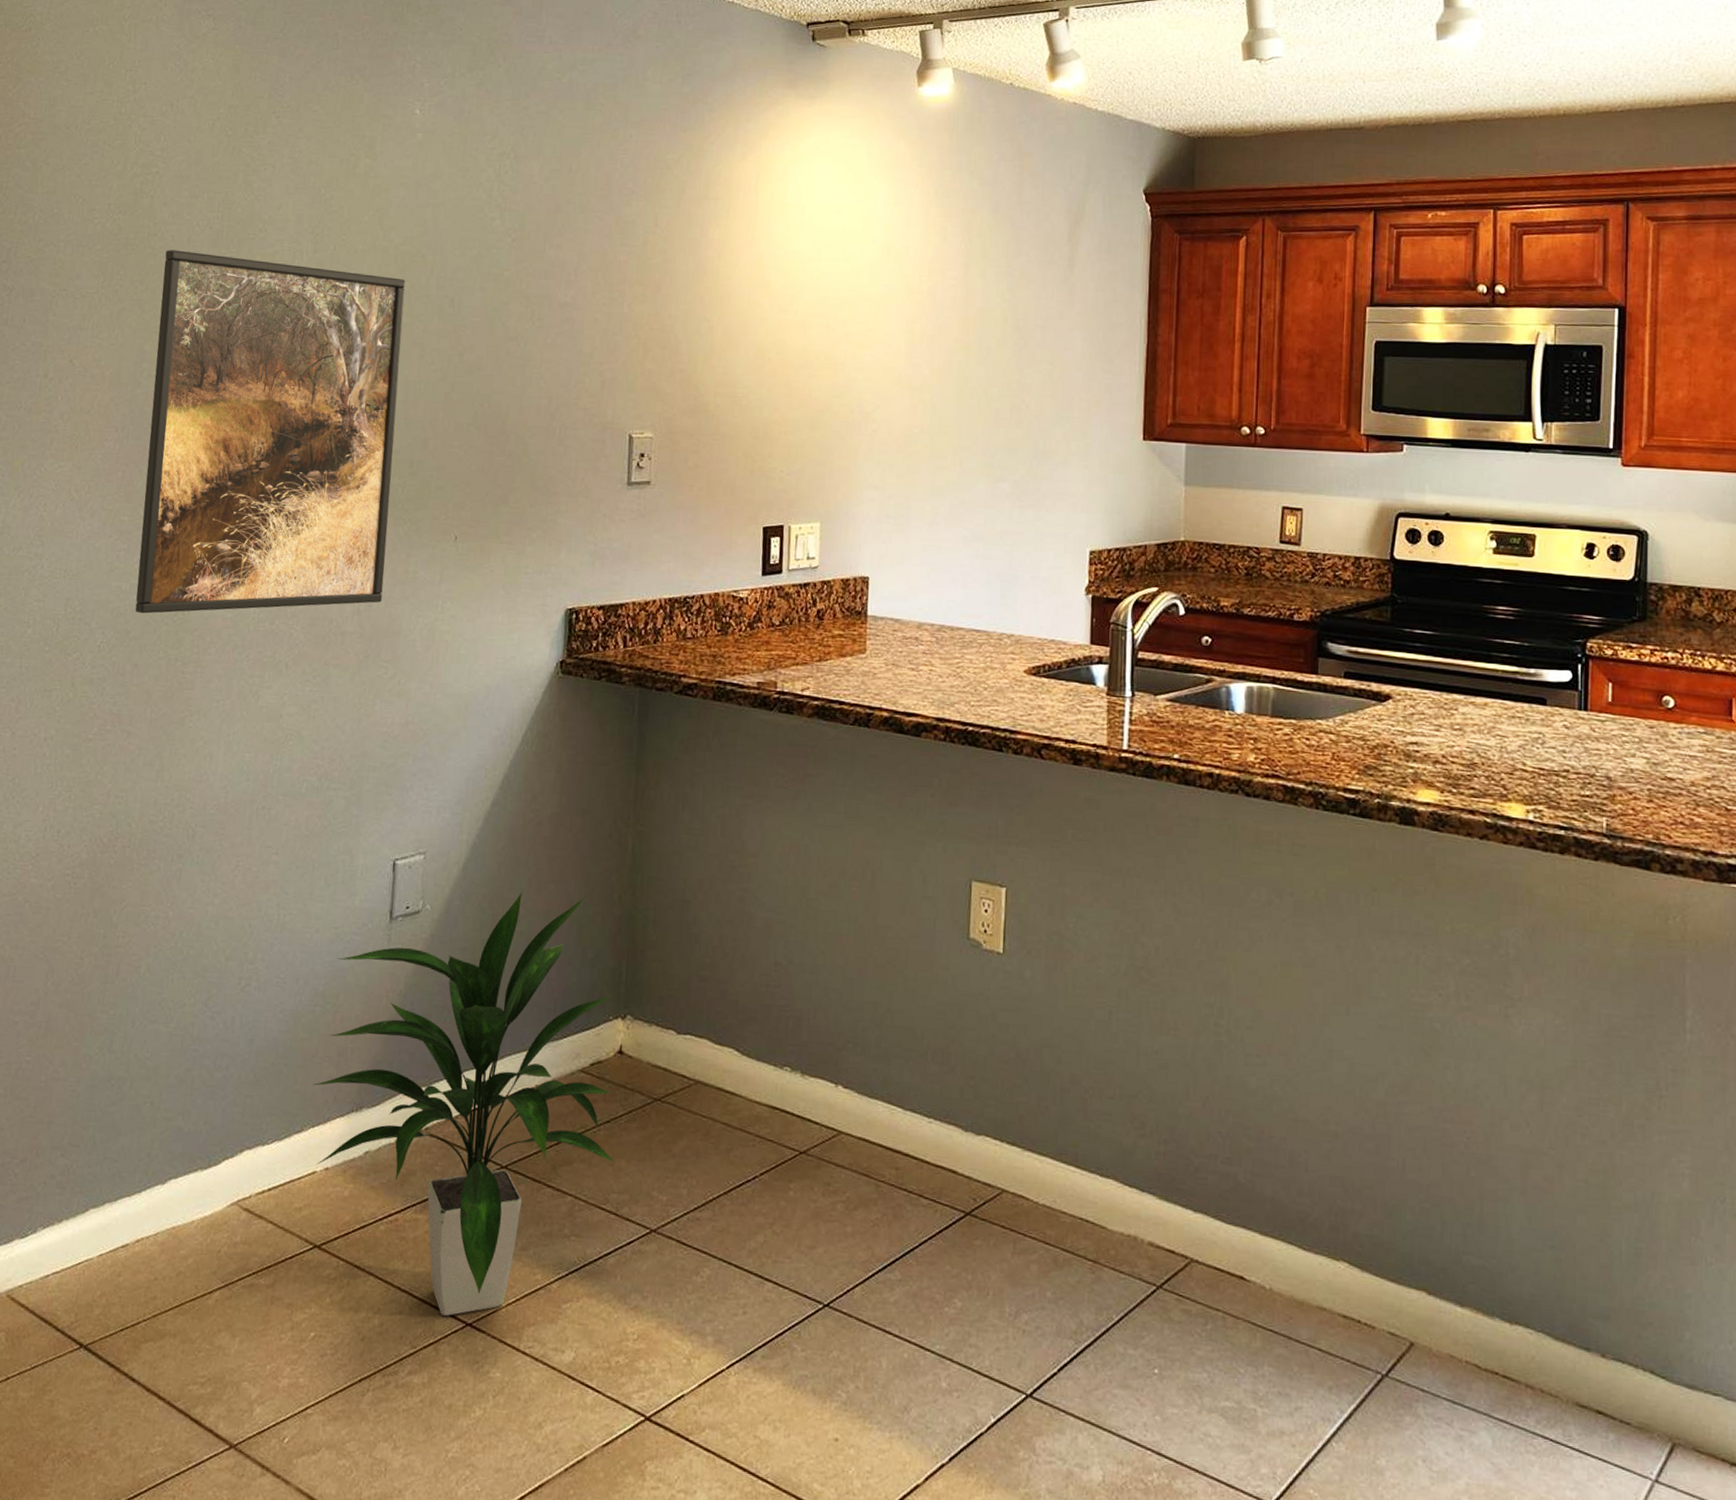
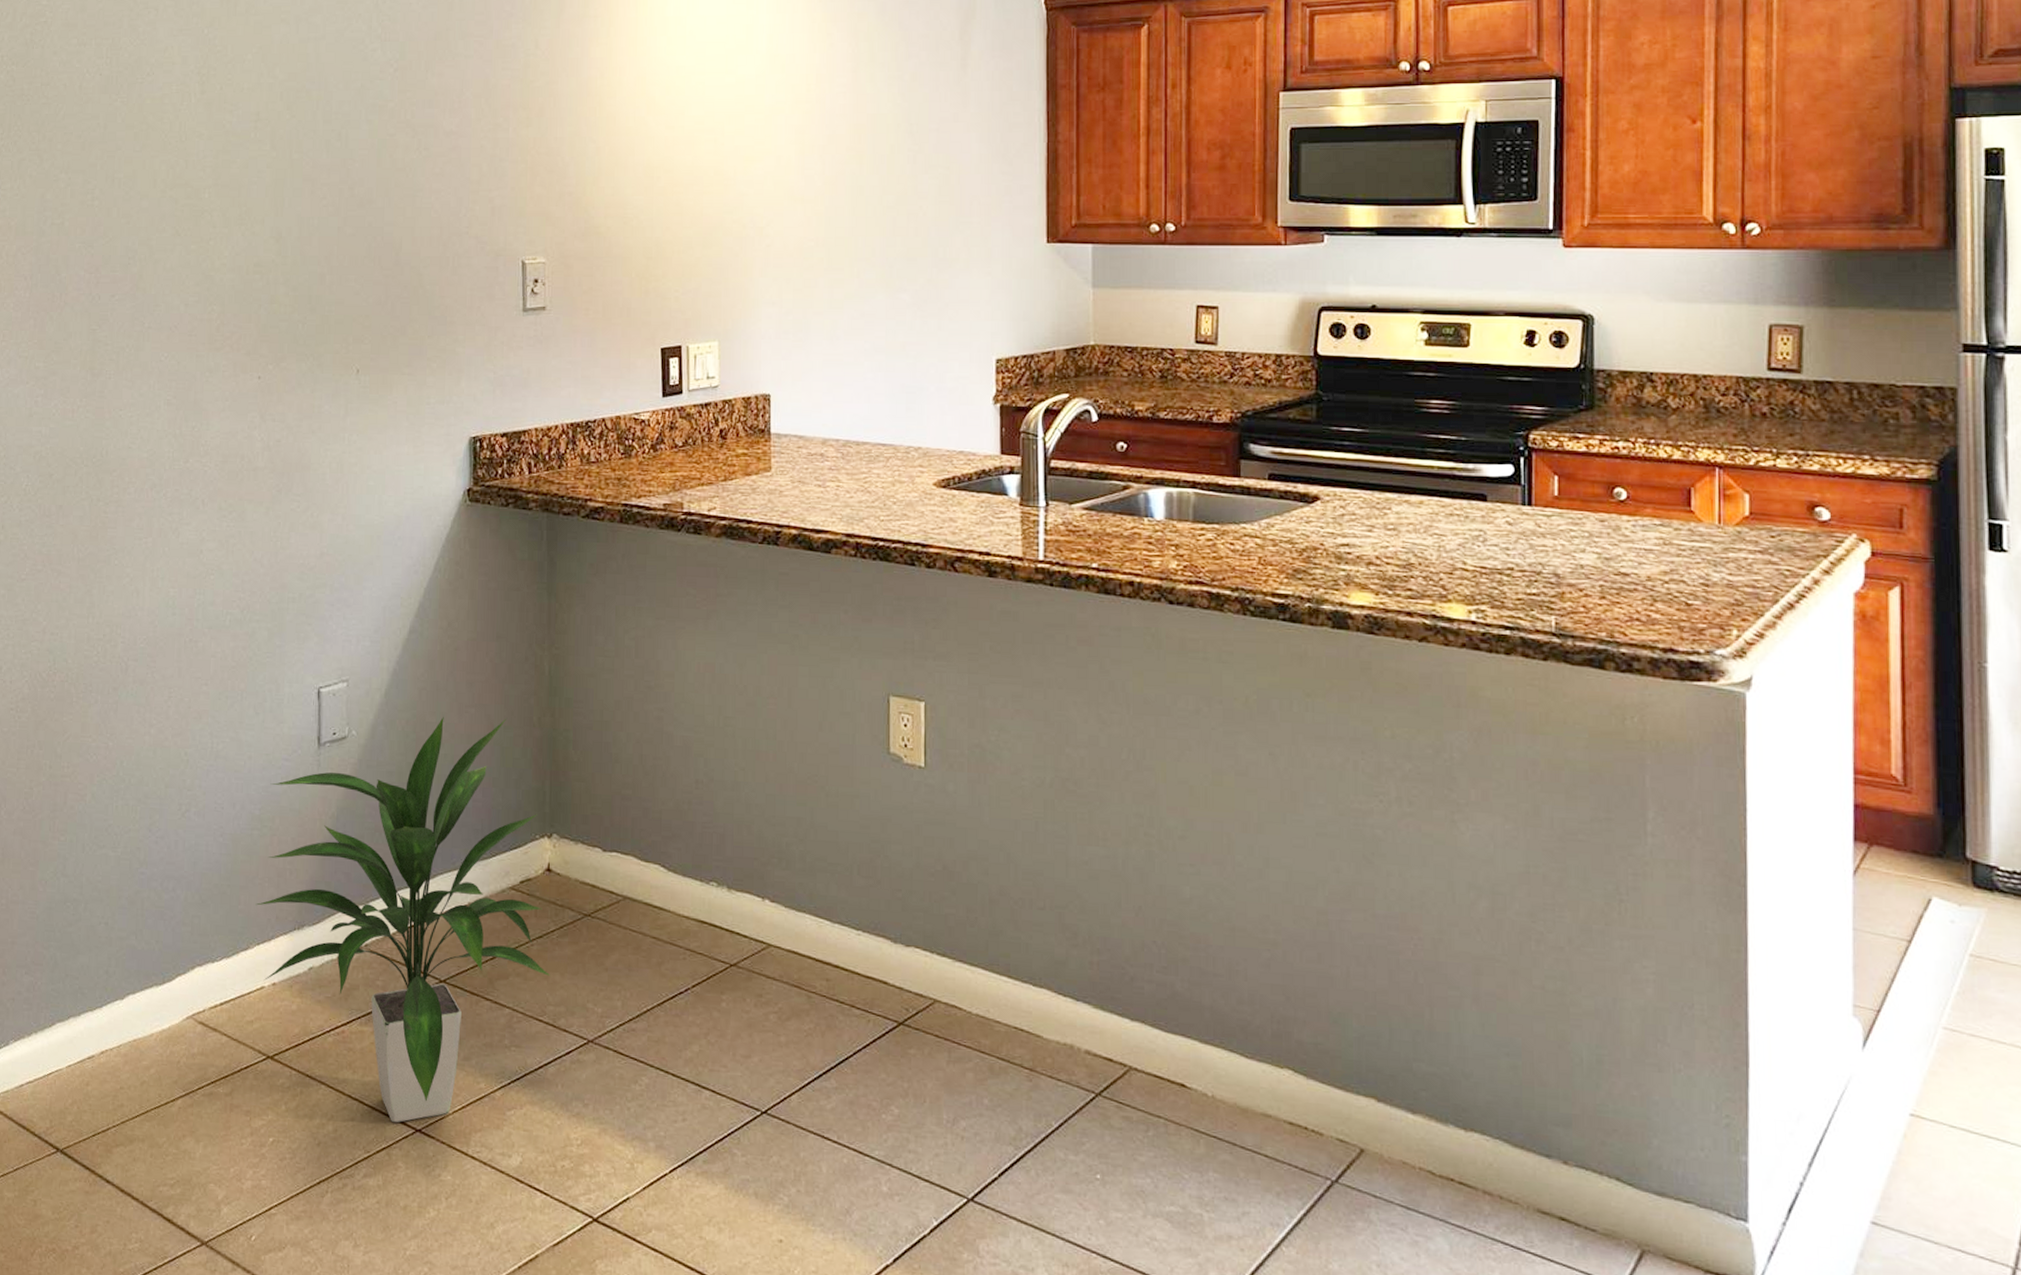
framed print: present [135,250,405,614] -> none [55,98,293,457]

